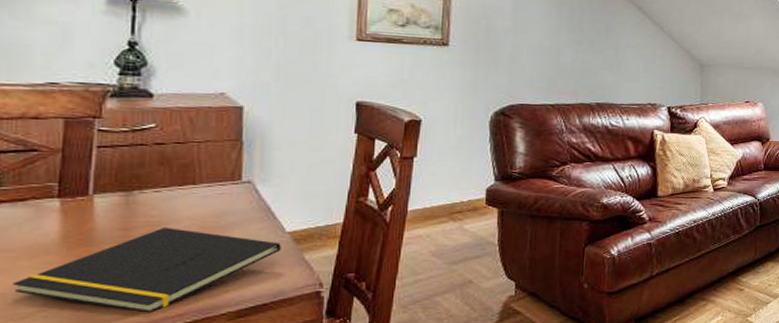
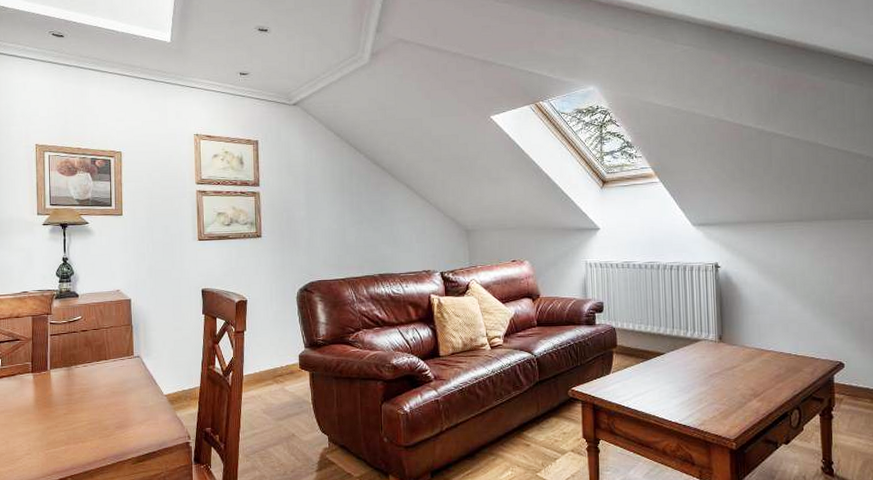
notepad: present [11,228,281,313] -> none [11,393,162,457]

